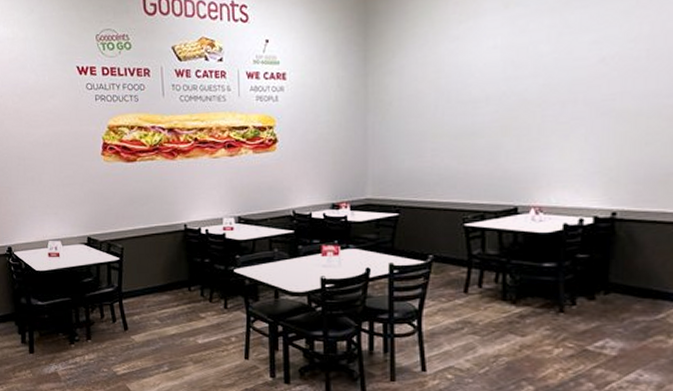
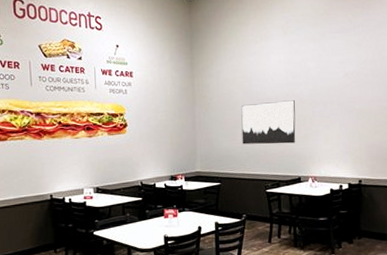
wall art: none [432,101,515,163] -> present [241,100,296,144]

